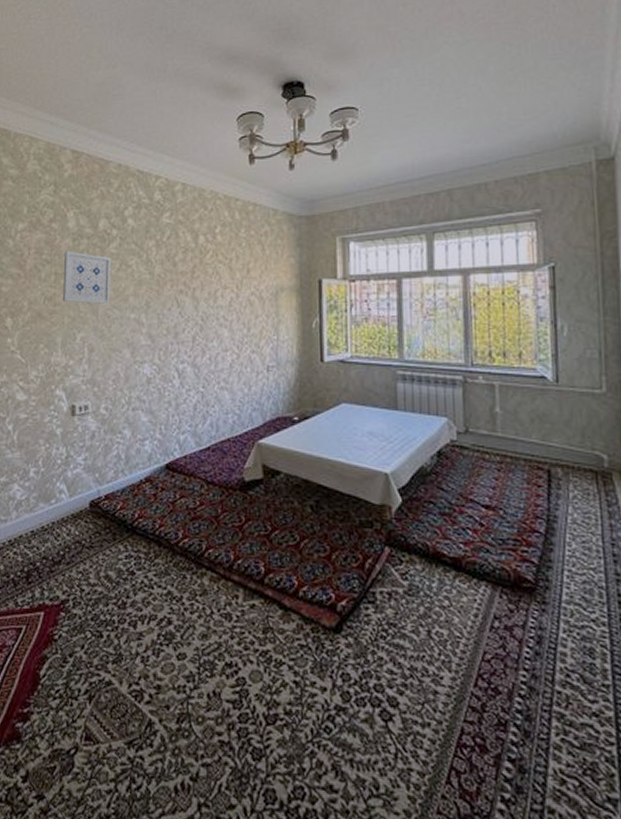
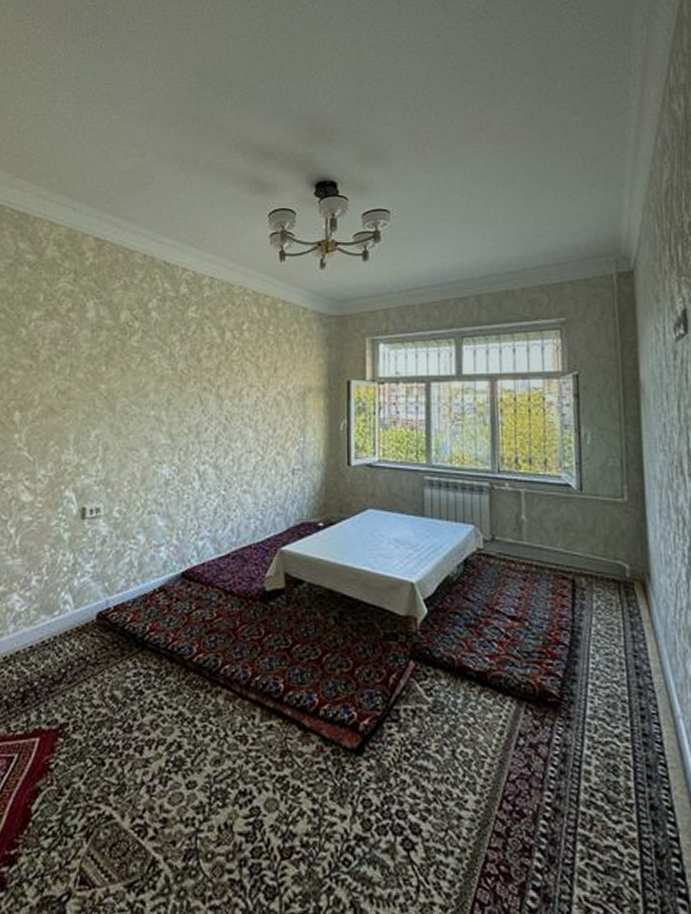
wall art: present [62,251,112,305] -> none [77,343,132,401]

